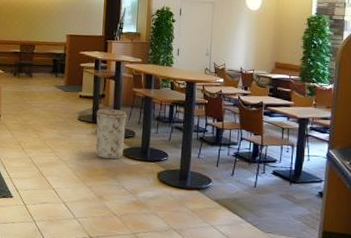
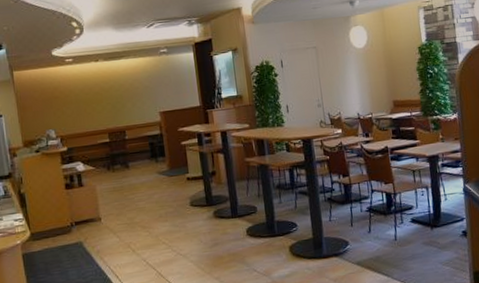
trash can: present [95,108,127,160] -> none [209,185,248,243]

